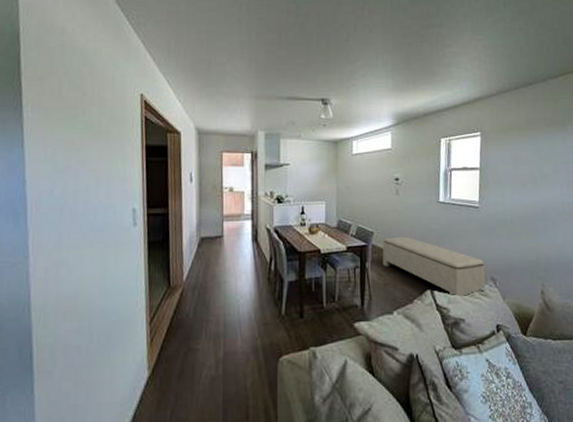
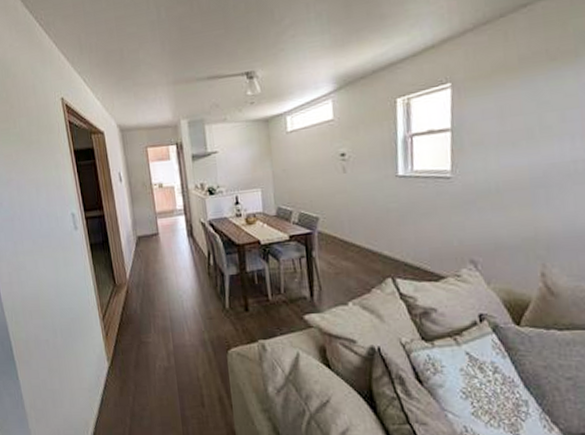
bench: present [382,237,486,295] -> none [330,220,463,282]

